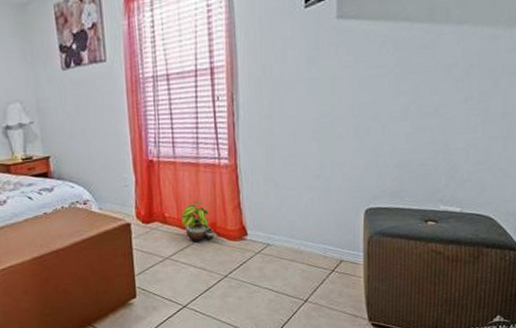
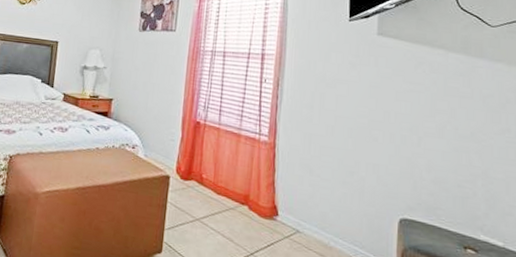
potted plant: present [181,201,214,243] -> none [217,169,246,212]

